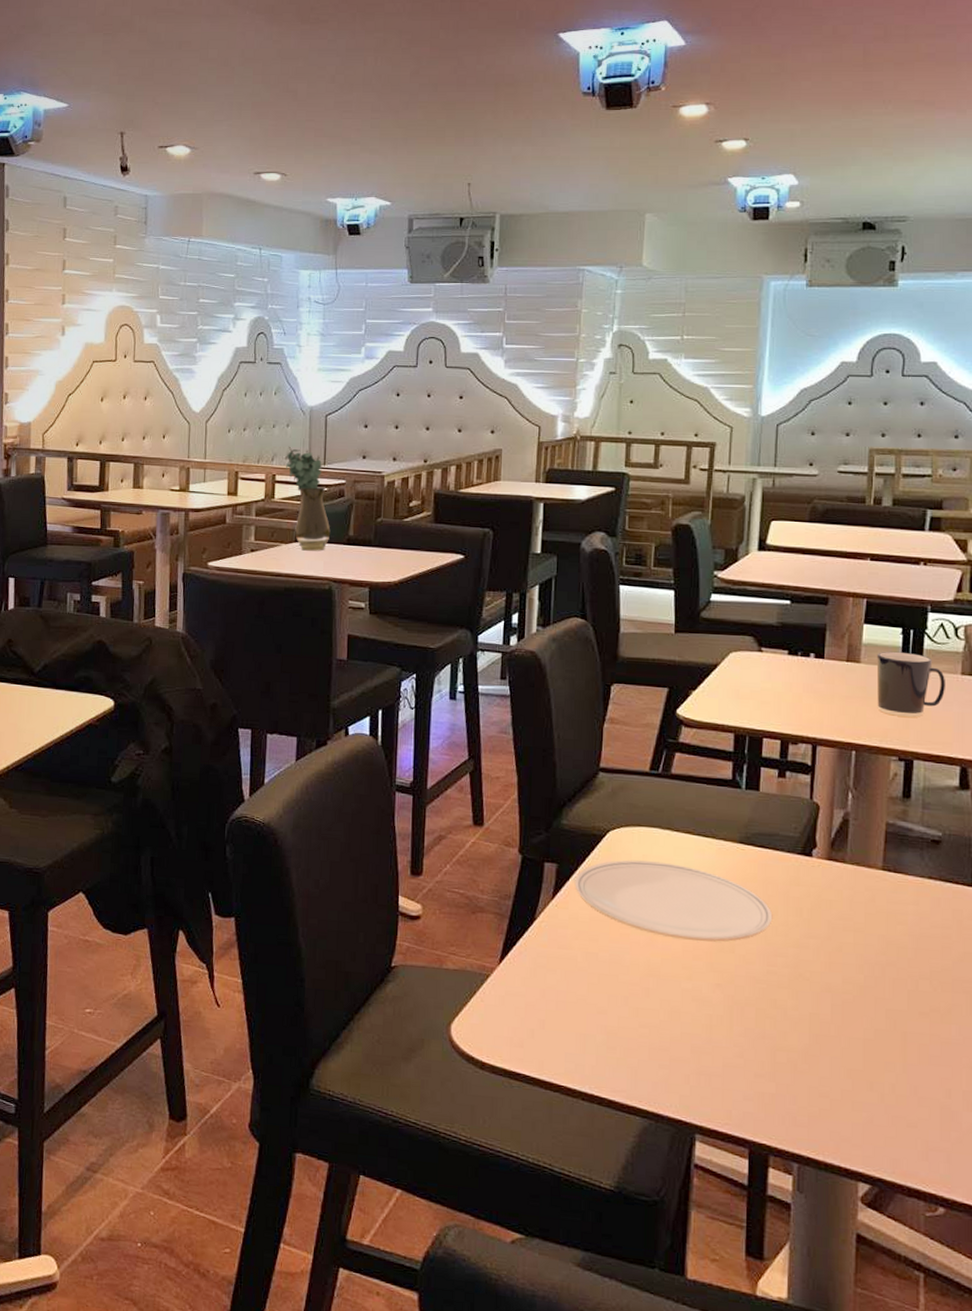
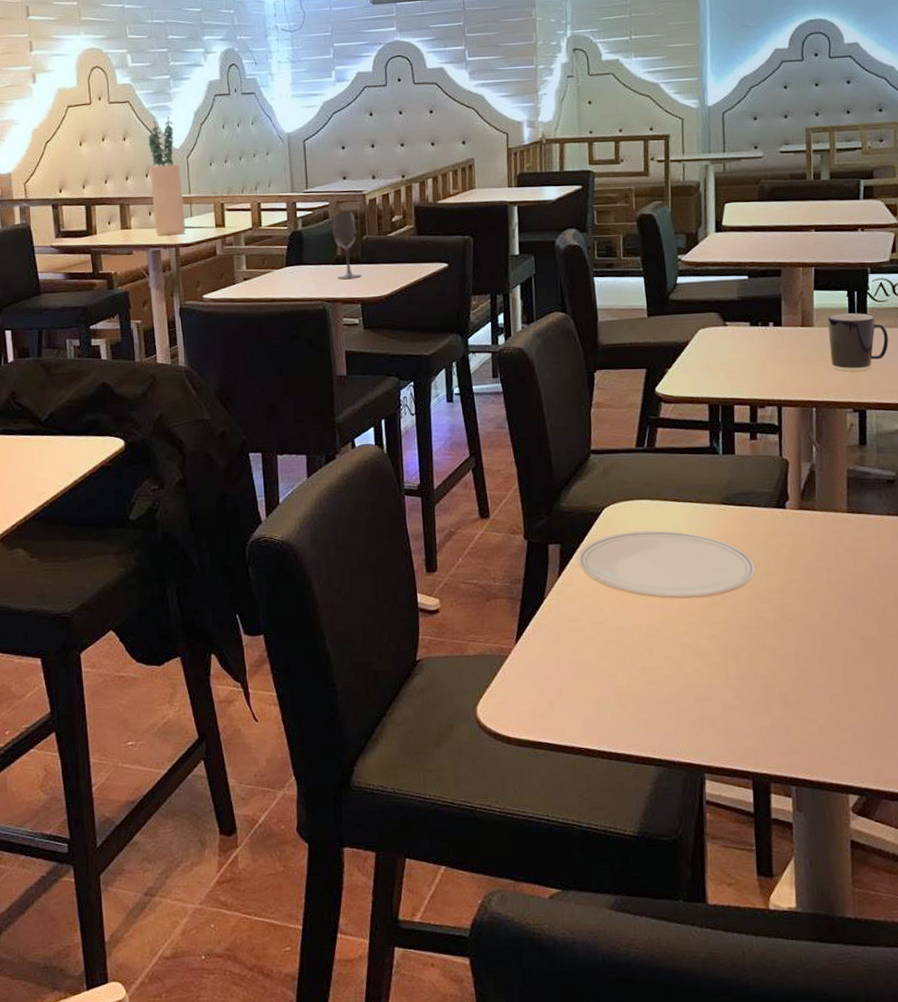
vase: none [166,380,198,499] -> present [148,116,186,236]
vase: present [285,446,331,551] -> none [269,173,320,274]
wine glass: none [346,493,373,562] -> present [331,212,361,280]

